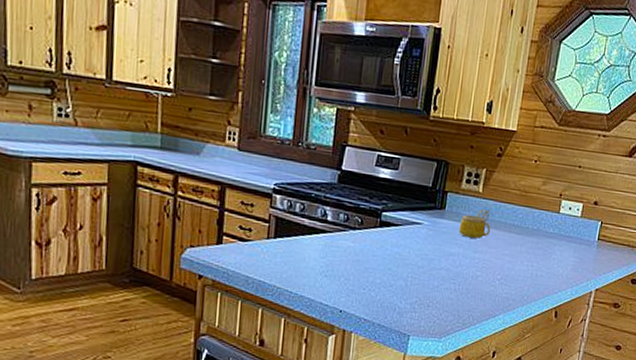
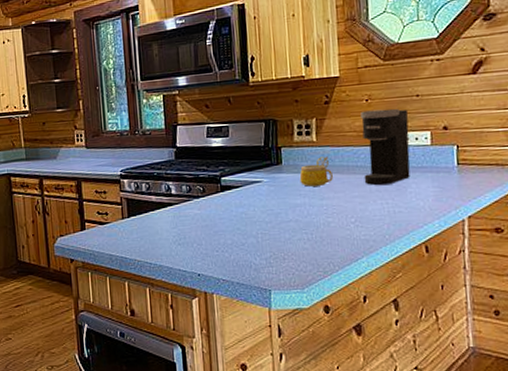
coffee maker: none [517,171,569,248] -> present [360,108,410,185]

